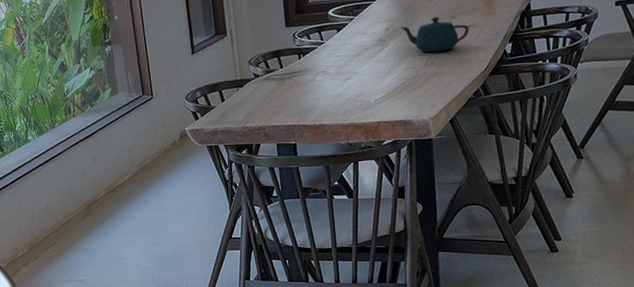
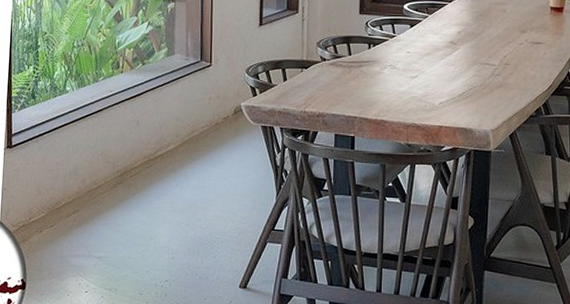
teapot: present [400,16,469,53] -> none [472,28,537,64]

